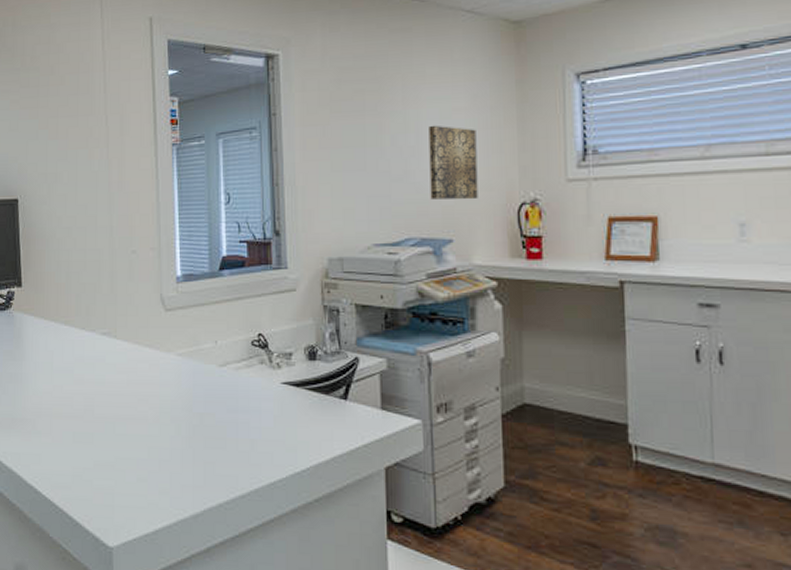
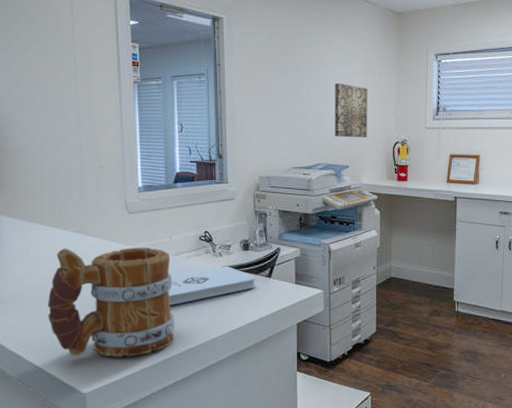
mug: none [70,355,221,502] -> present [47,247,175,357]
notepad: none [212,381,327,434] -> present [168,266,256,306]

